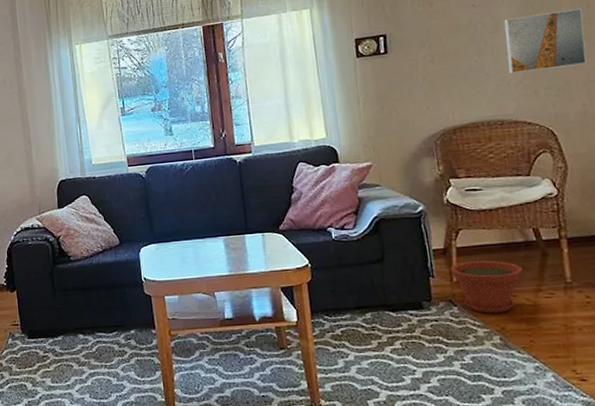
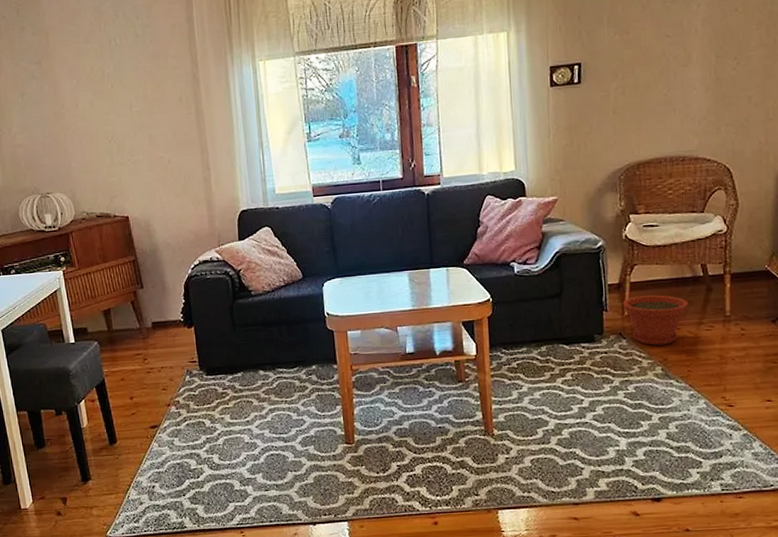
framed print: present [504,7,587,74] -> none [694,43,769,109]

